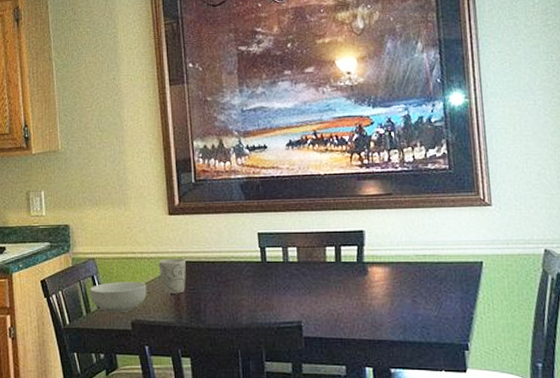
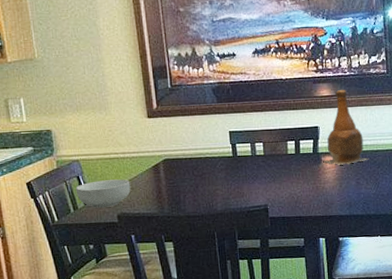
mug: present [158,258,186,294] -> none [140,156,166,189]
bottle: none [371,187,427,278] -> present [324,89,368,165]

